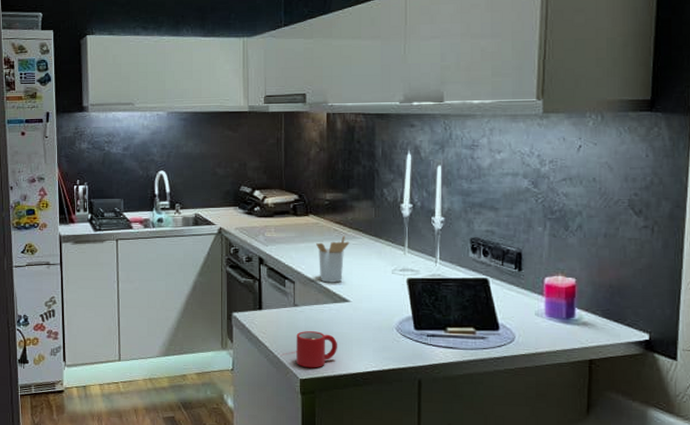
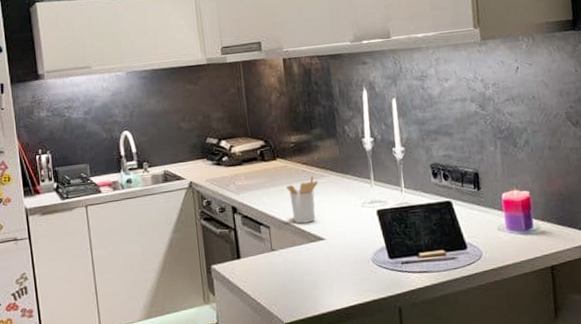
mug: present [296,331,338,368] -> none [277,273,319,311]

